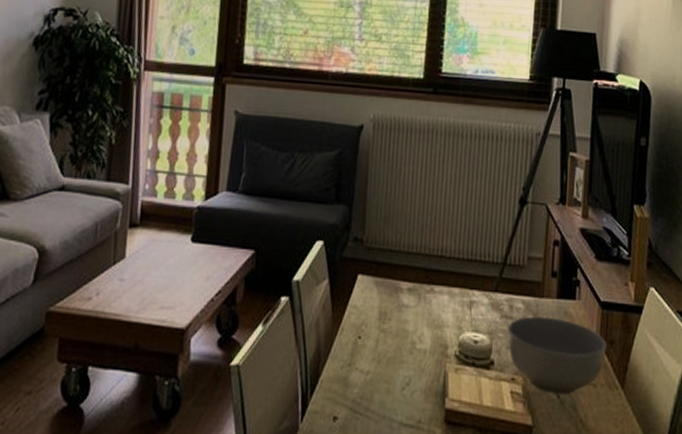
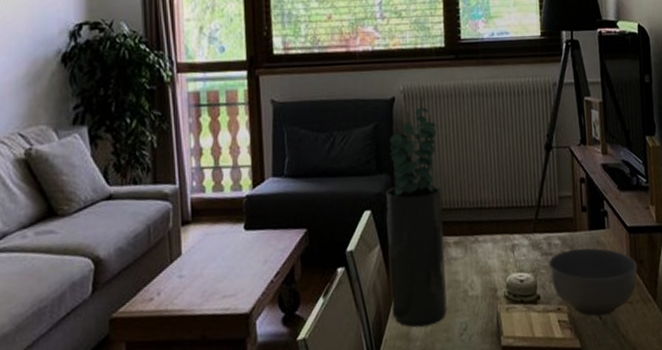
vase: none [332,128,405,373] -> present [385,97,447,327]

